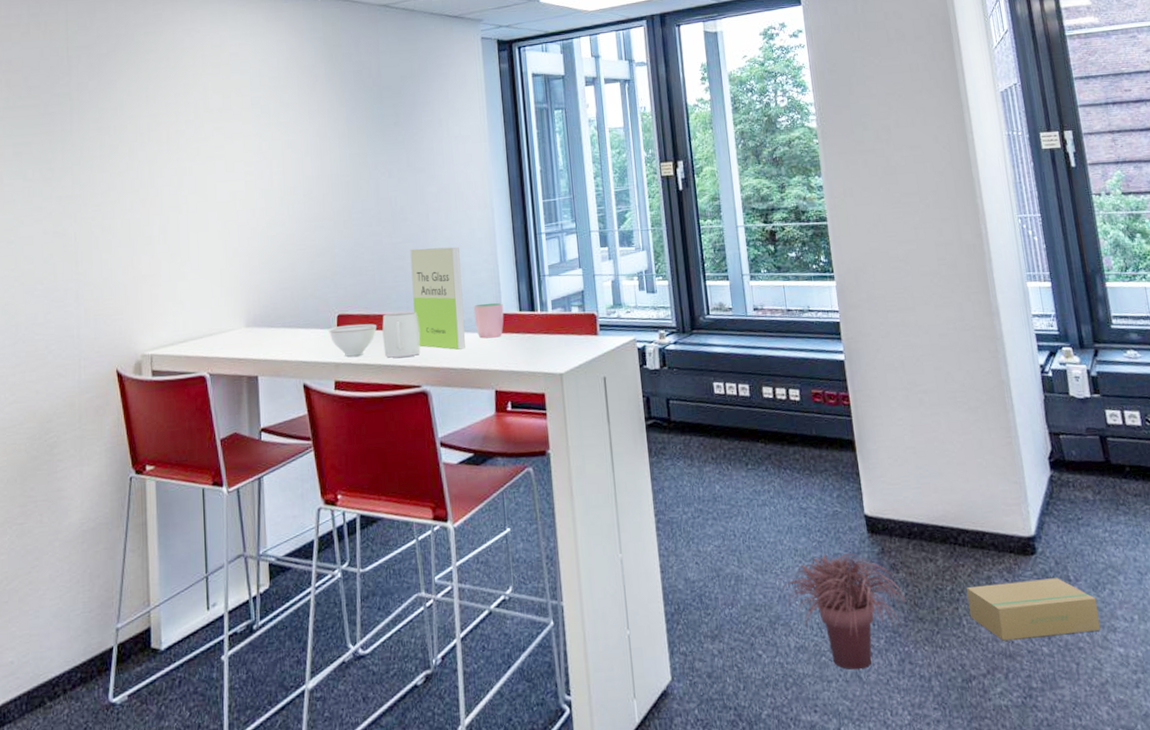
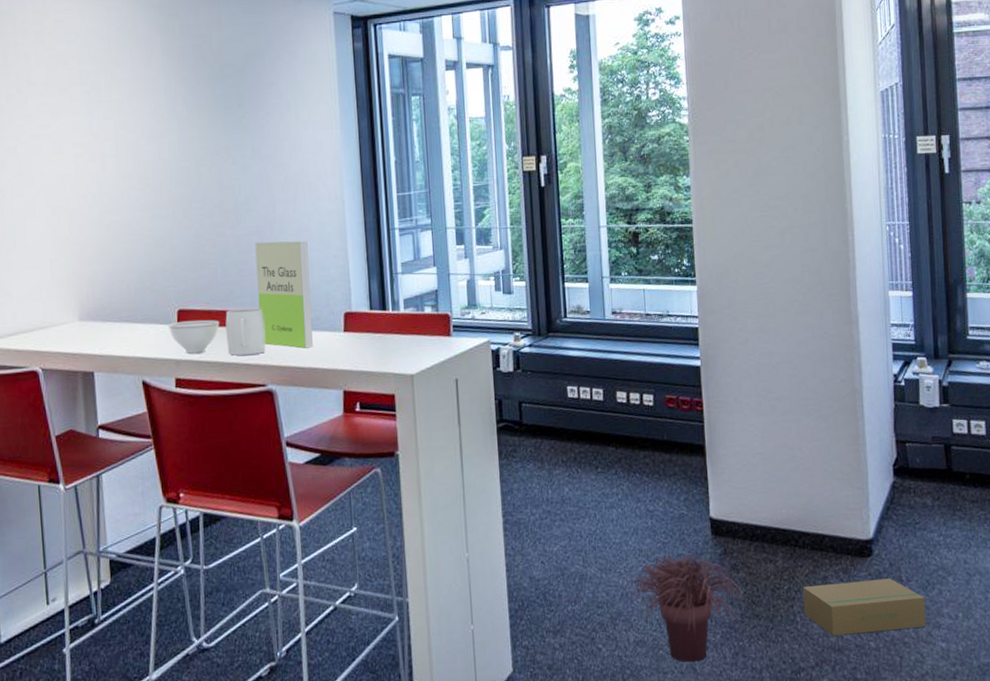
cup: present [473,303,504,339] -> none [321,300,354,338]

